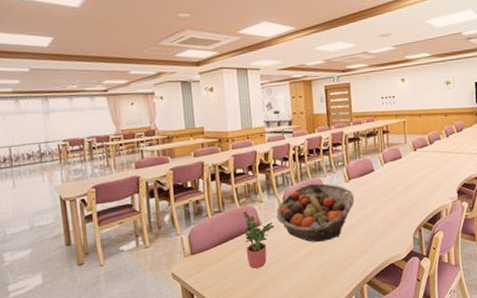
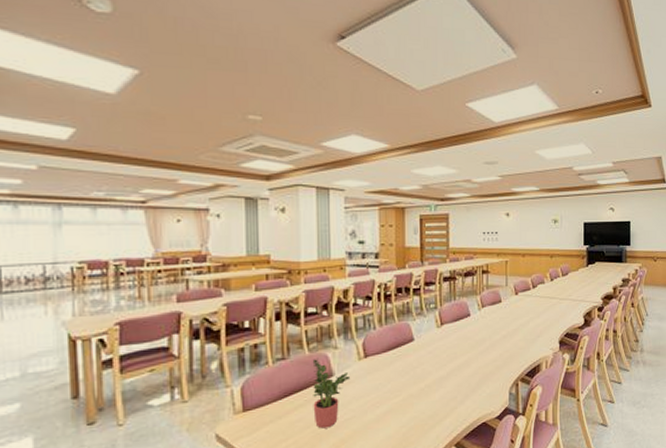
fruit basket: present [276,183,355,242] -> none [353,327,446,397]

